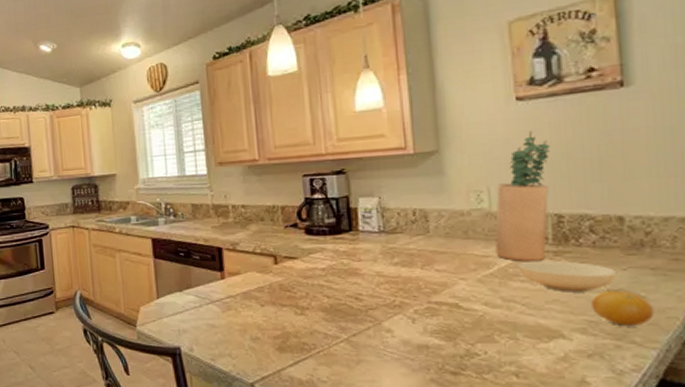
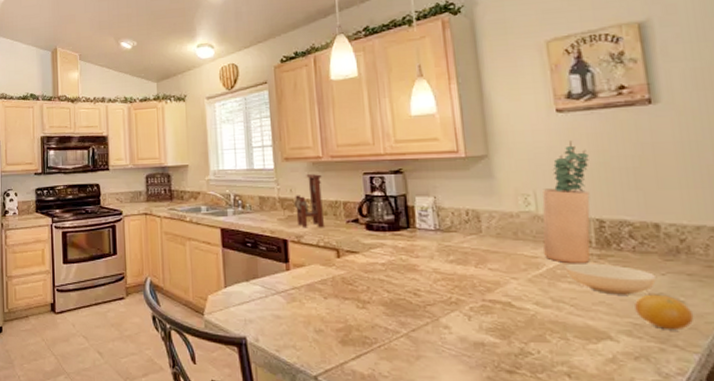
paper towel holder: none [228,178,261,235] -> present [294,174,324,228]

